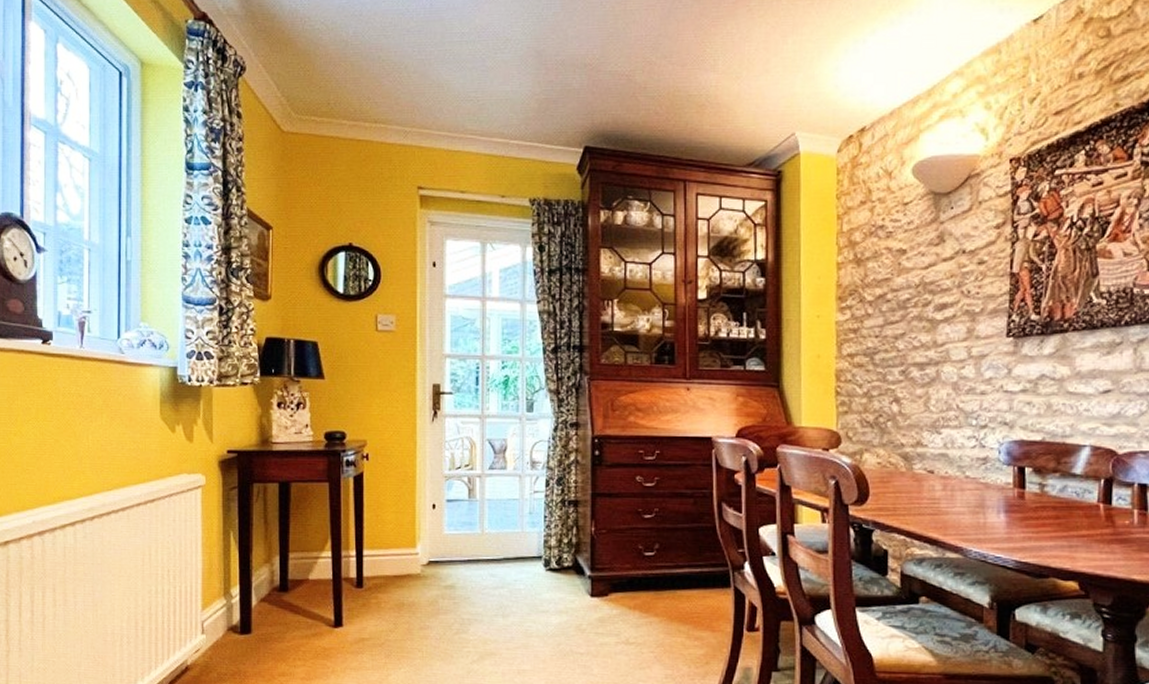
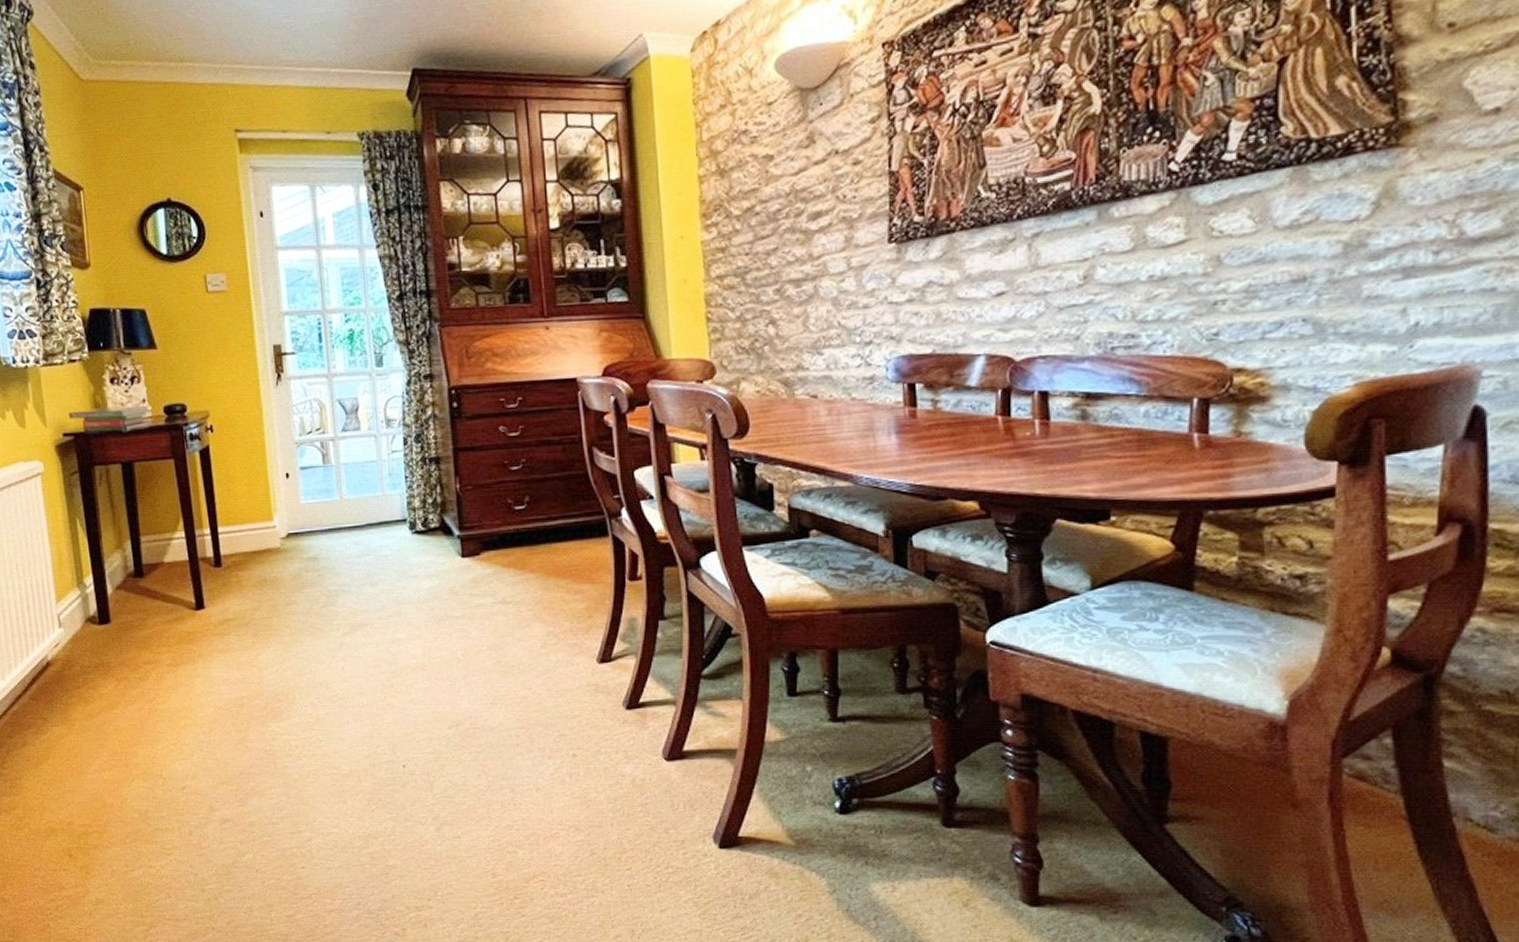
books: none [235,429,310,455] -> present [69,405,150,435]

